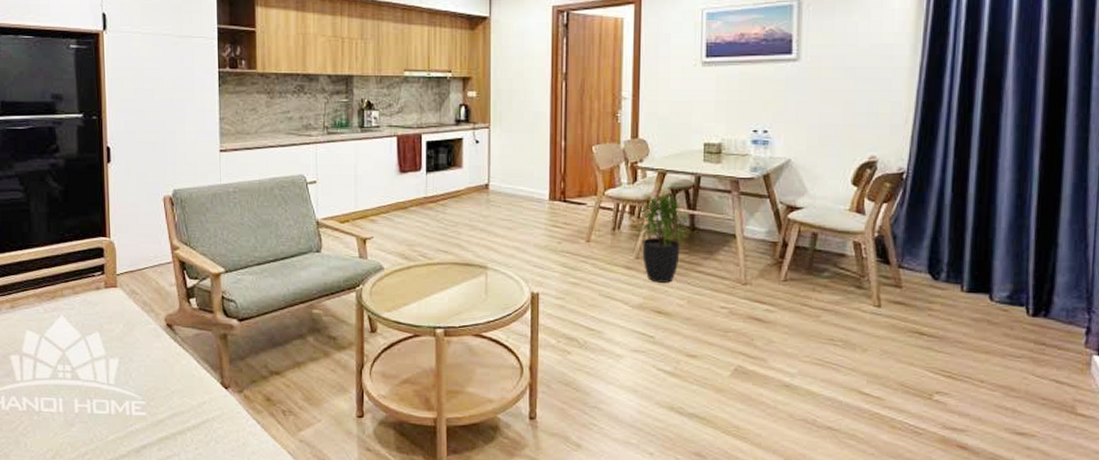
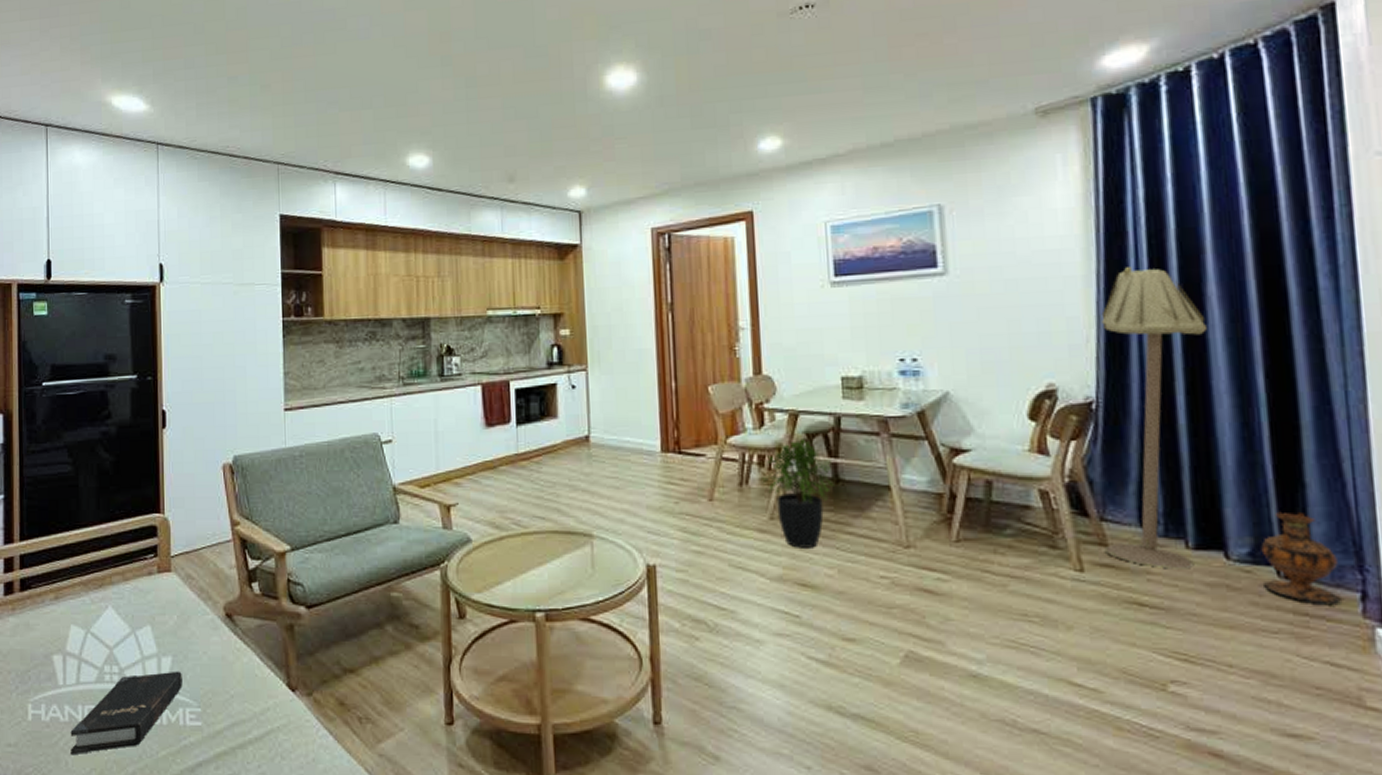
hardback book: none [28,370,128,438] -> present [70,671,182,756]
floor lamp: none [900,62,1001,307] -> present [1101,267,1207,569]
vase: none [1015,265,1073,338] -> present [1260,511,1341,606]

